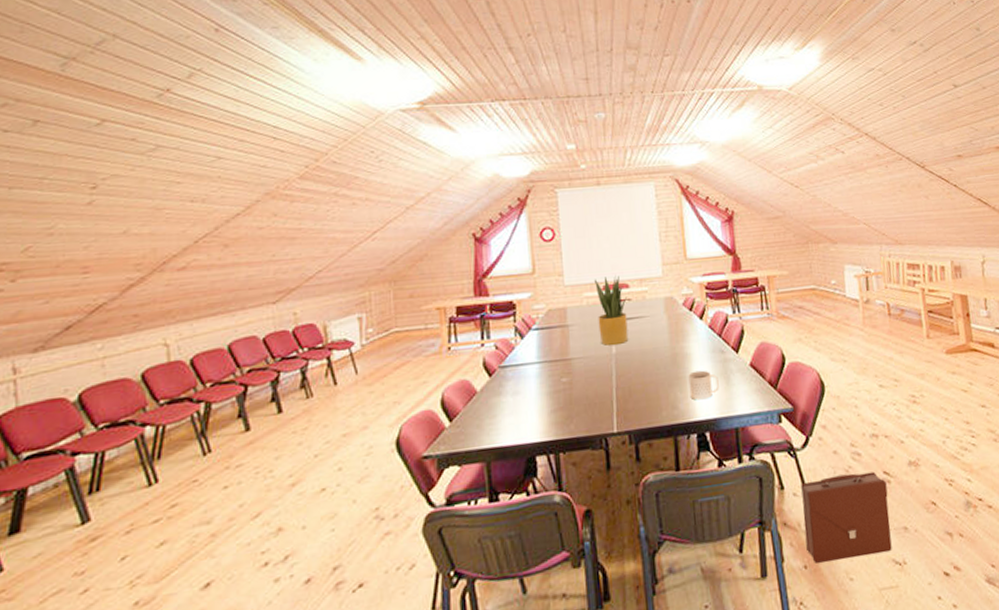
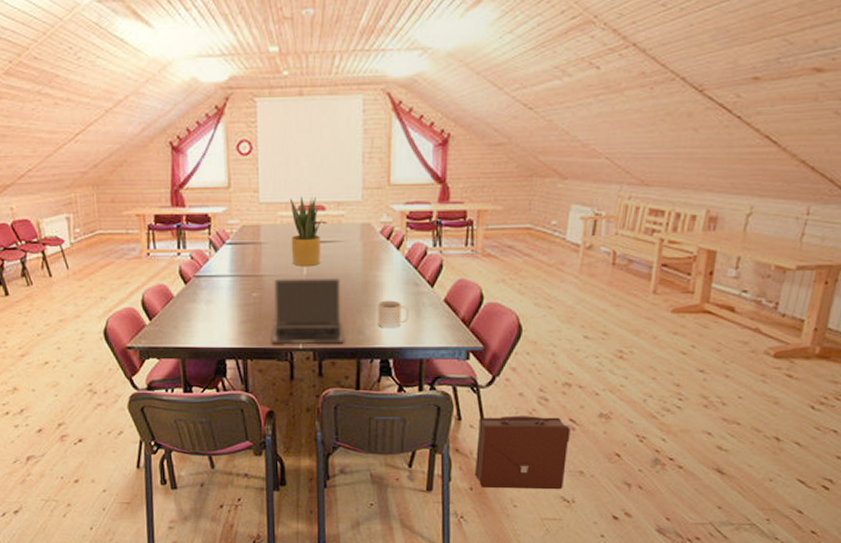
laptop: none [582,353,659,431] -> present [272,277,344,345]

